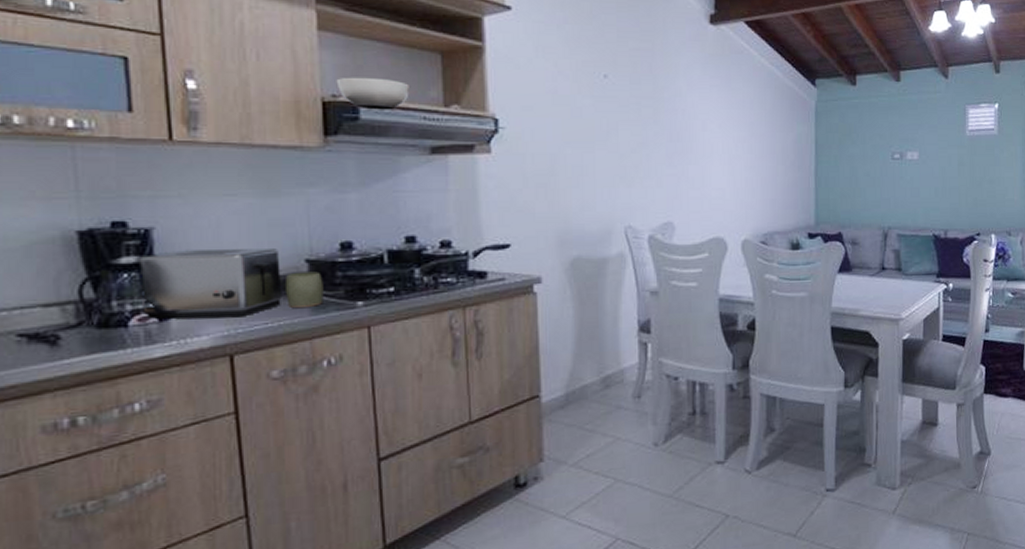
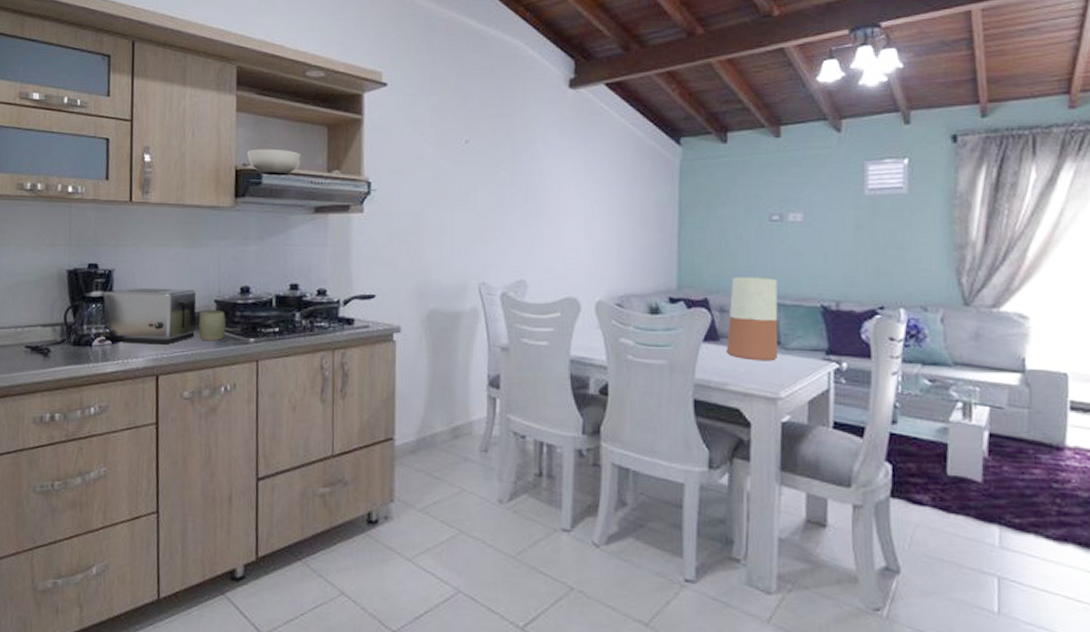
vase: none [857,211,900,287] -> present [726,277,779,362]

